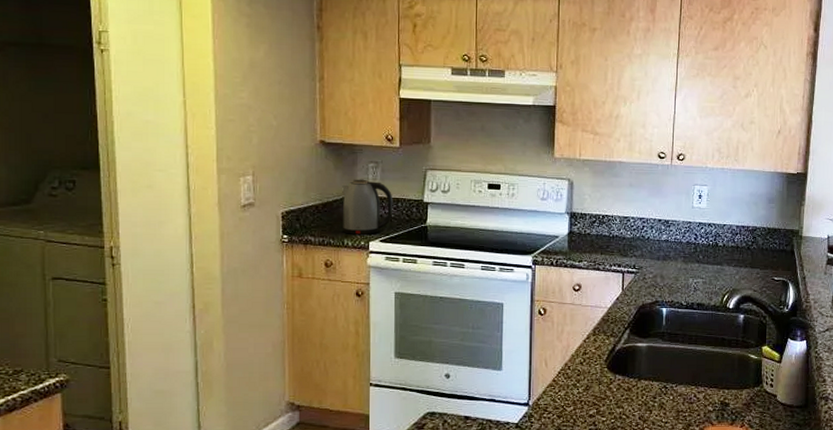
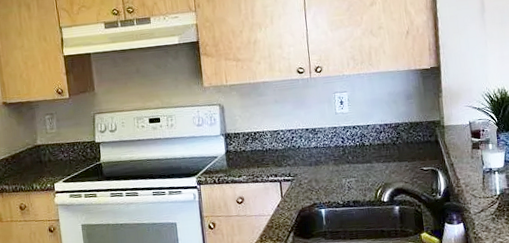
kettle: present [342,179,393,236] -> none [26,130,71,180]

